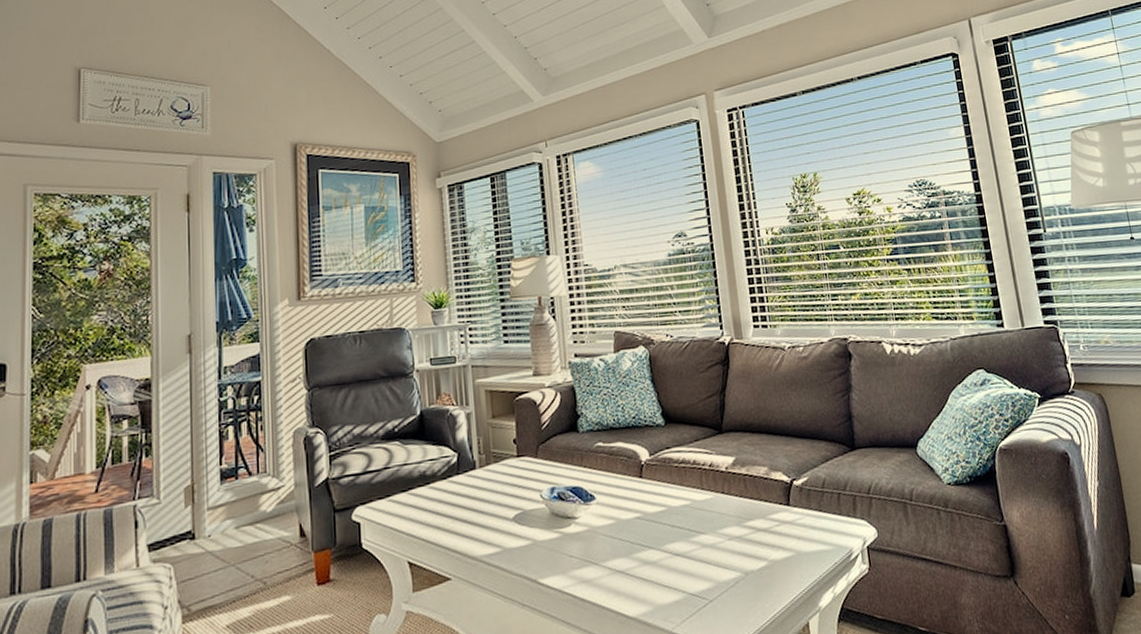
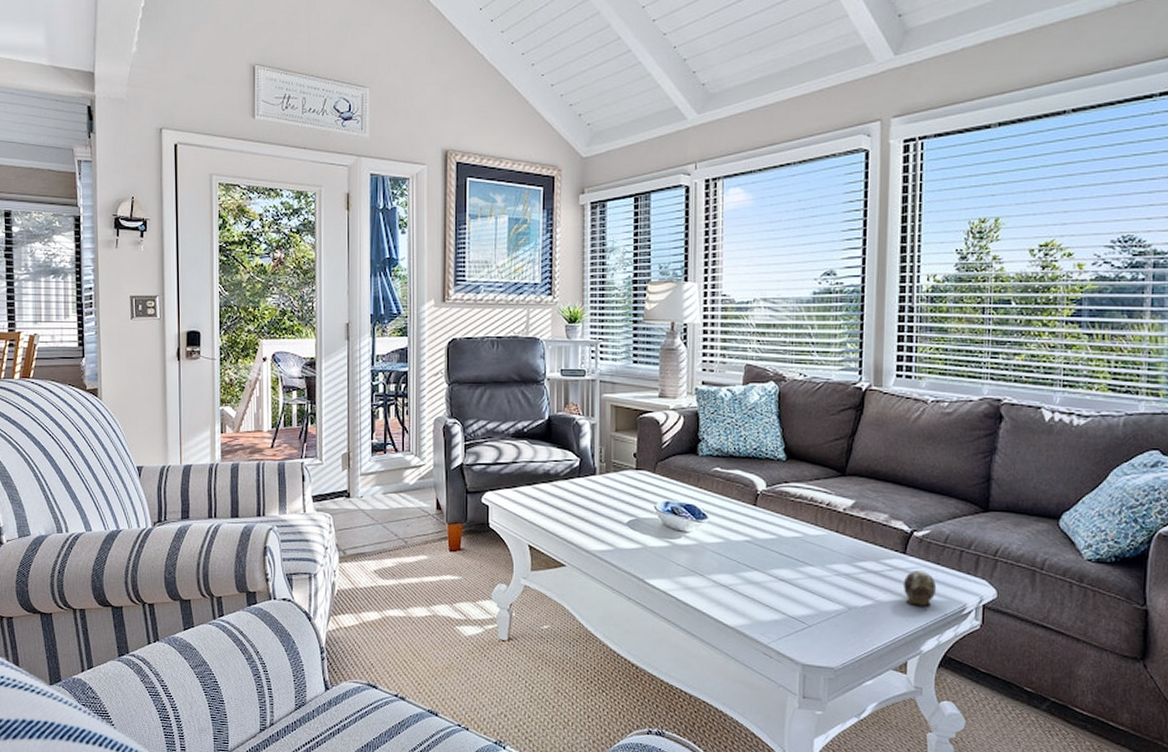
decorative egg: none [792,519,824,560] -> present [904,569,937,607]

